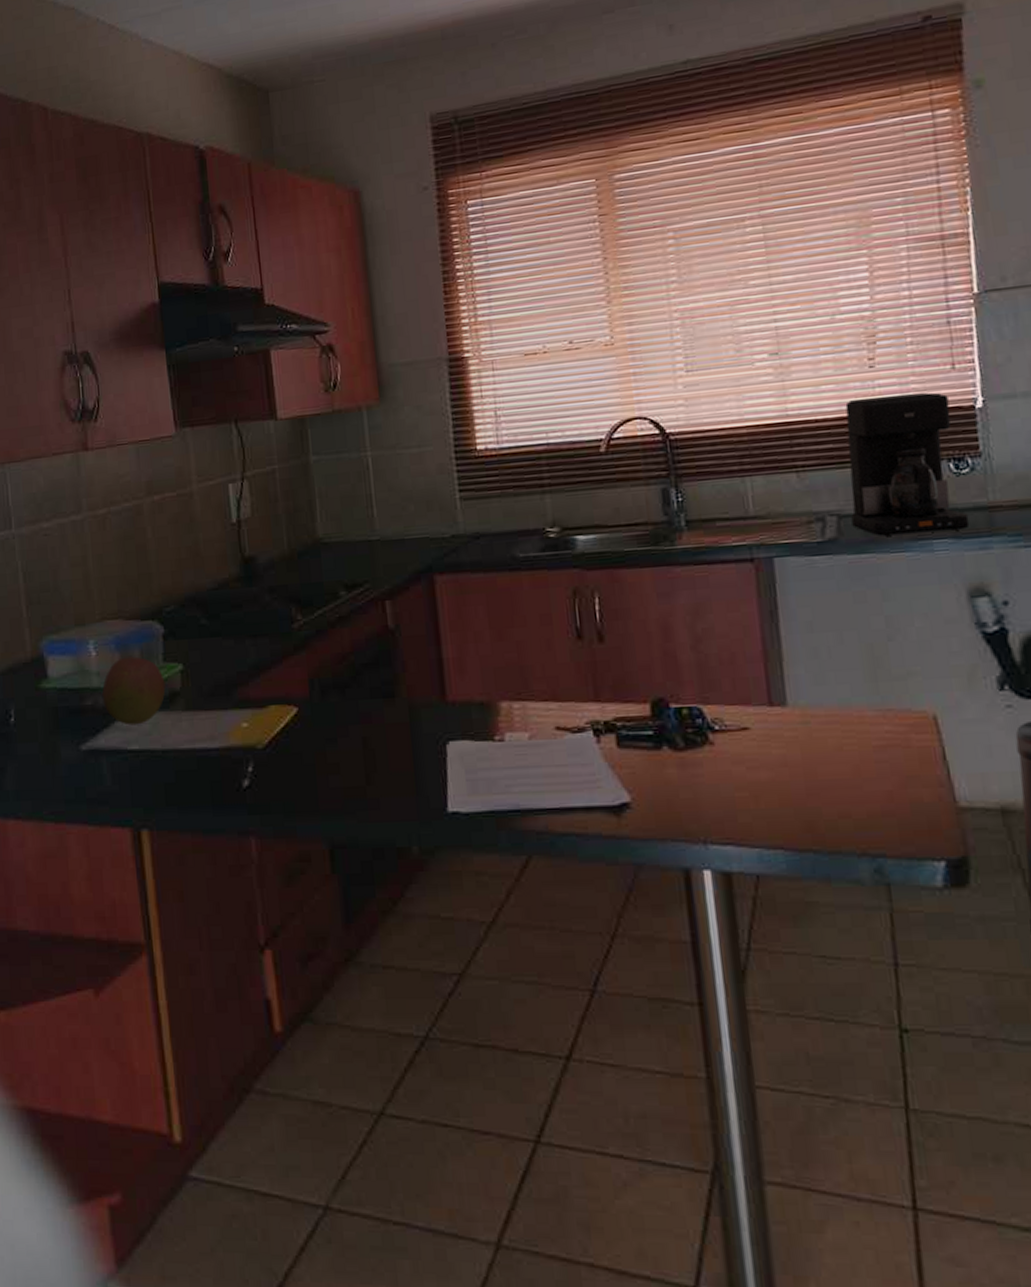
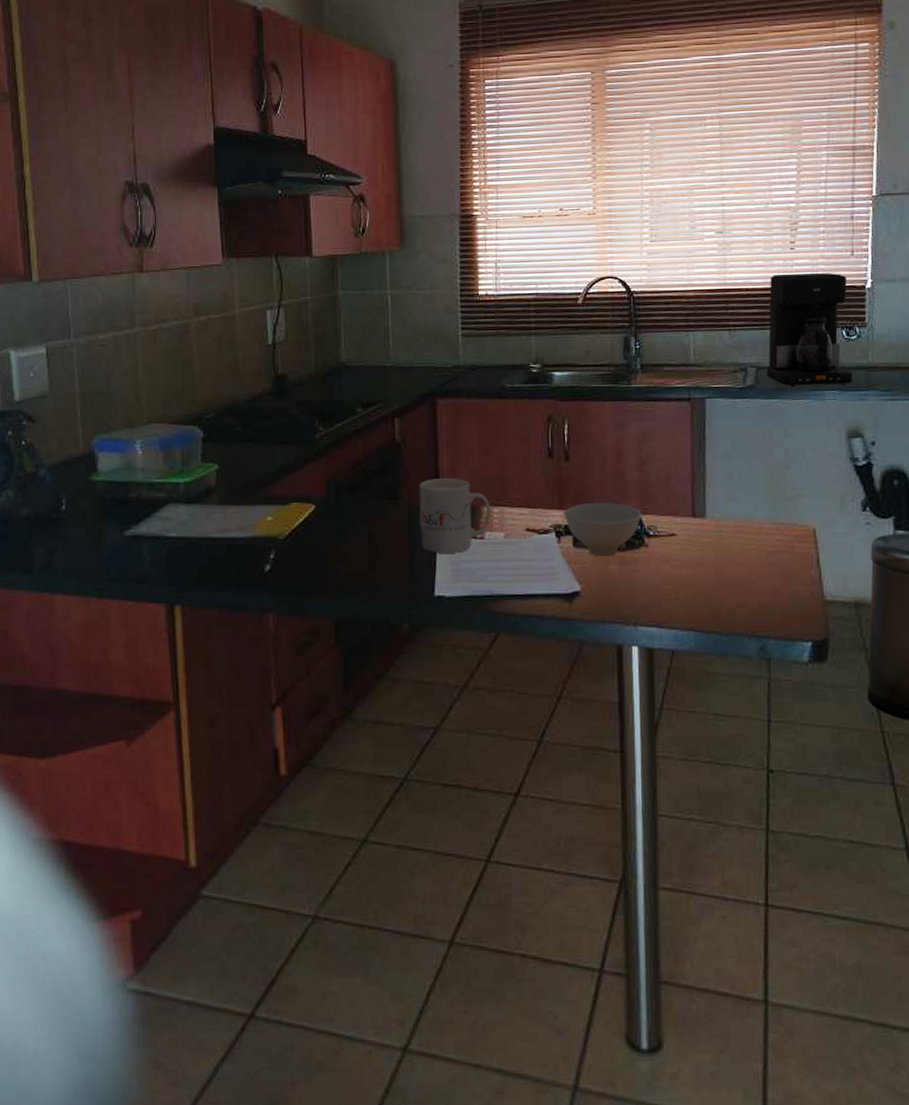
fruit: present [102,656,166,725] -> none [146,456,202,516]
mug: none [420,669,511,761] -> present [419,478,491,553]
bowl: none [601,691,703,759] -> present [563,503,643,557]

